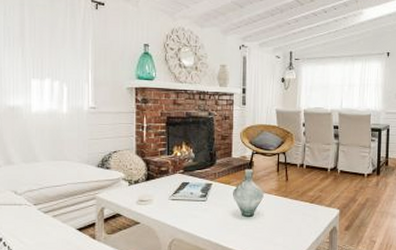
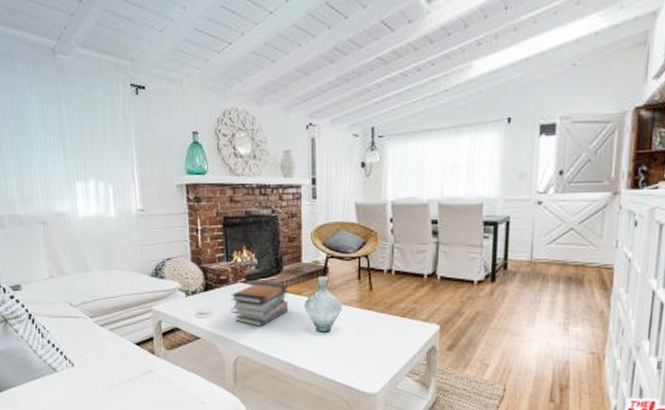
book stack: none [170,173,220,212] -> present [231,281,289,327]

